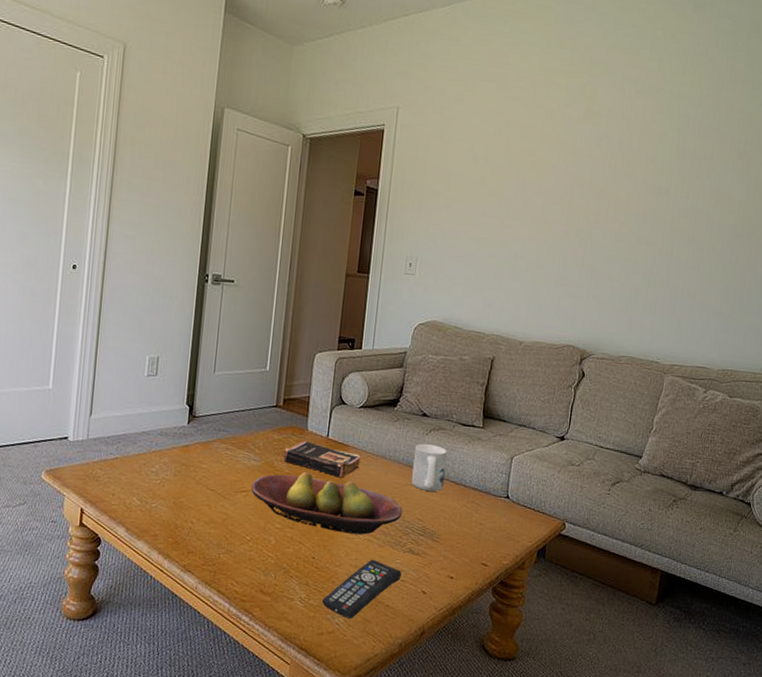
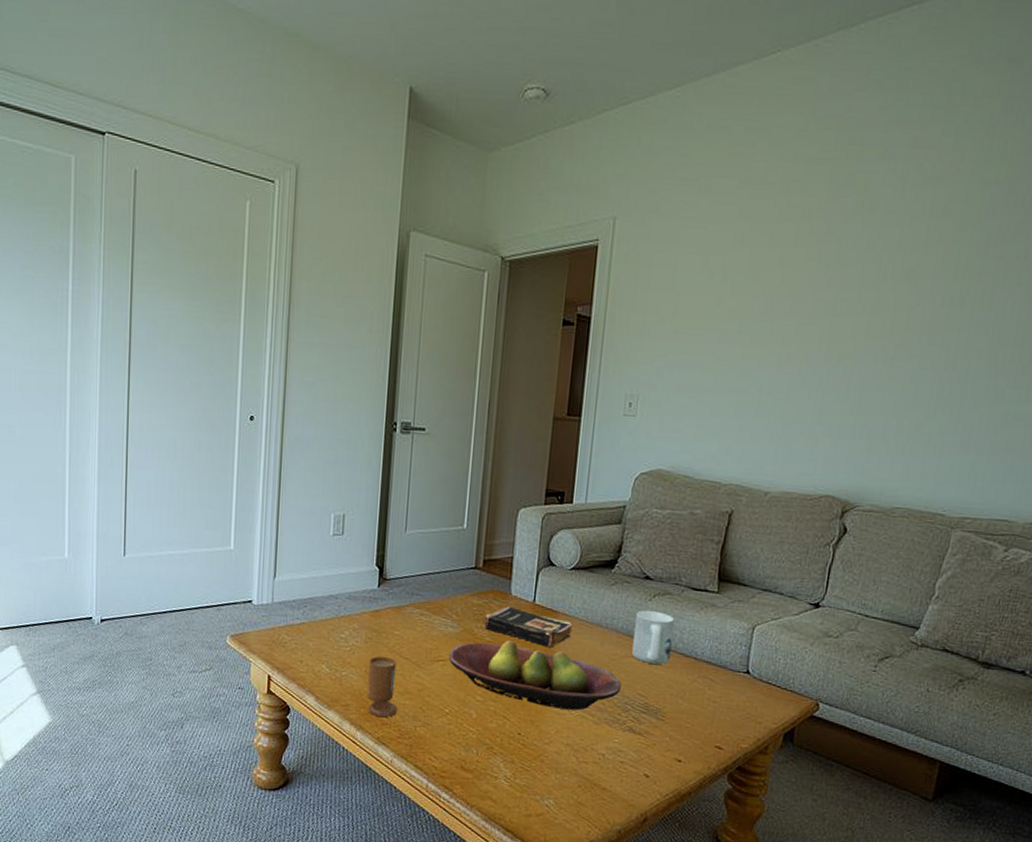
candle: none [175,488,203,546] -> present [367,656,397,718]
remote control: present [321,559,402,619] -> none [529,737,621,802]

